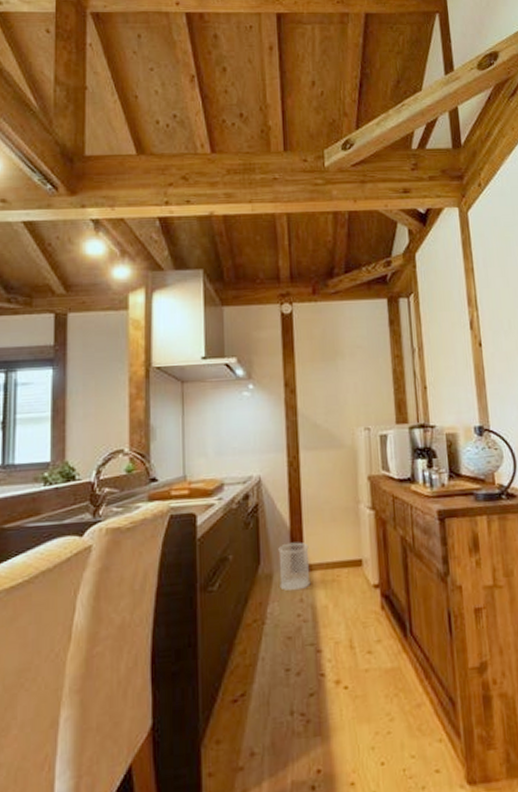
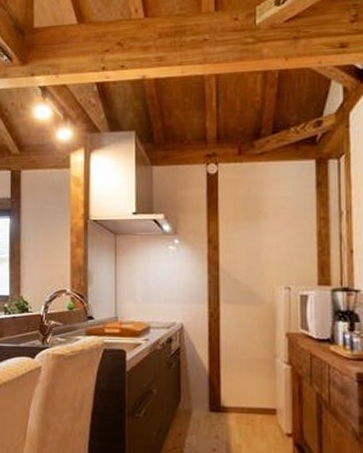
wastebasket: present [278,542,311,591] -> none [197,385,226,428]

